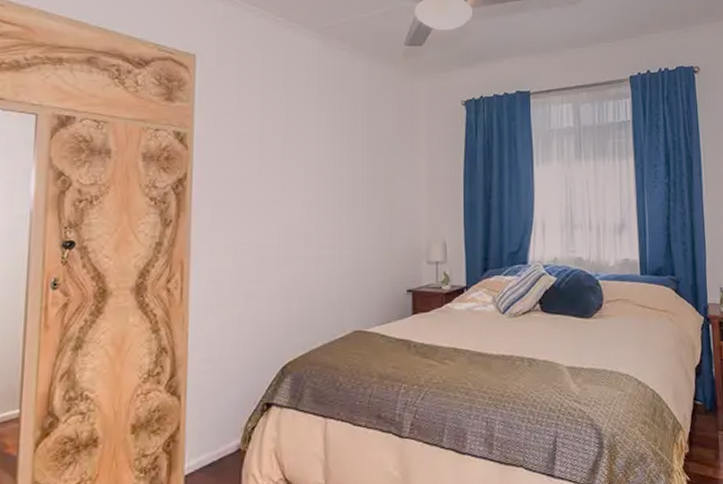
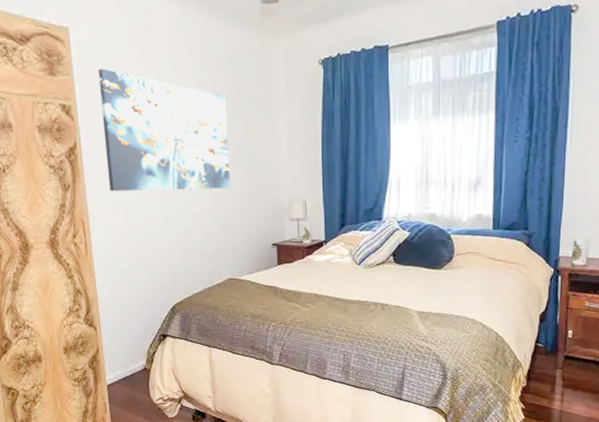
wall art: none [221,97,363,229] -> present [98,68,231,192]

